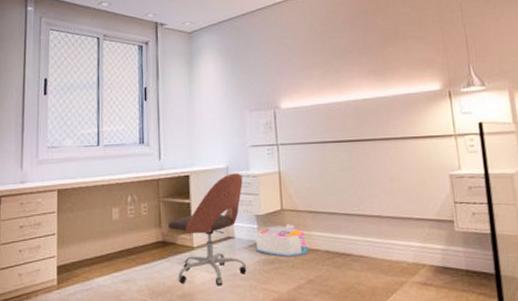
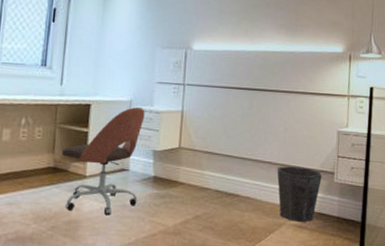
storage bin: present [255,224,309,258] -> none [148,162,200,194]
waste bin: none [388,218,441,279] -> present [277,166,322,223]

